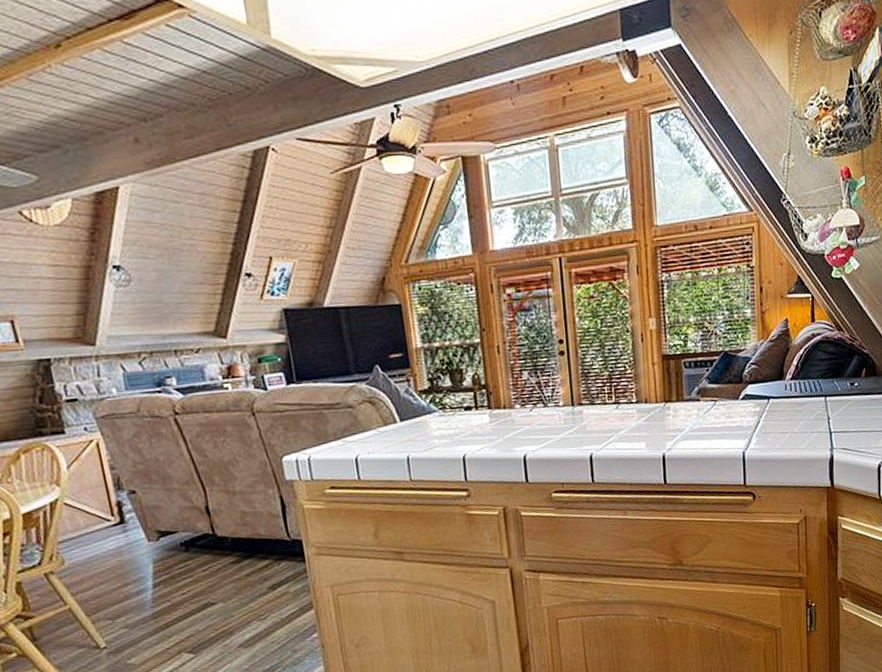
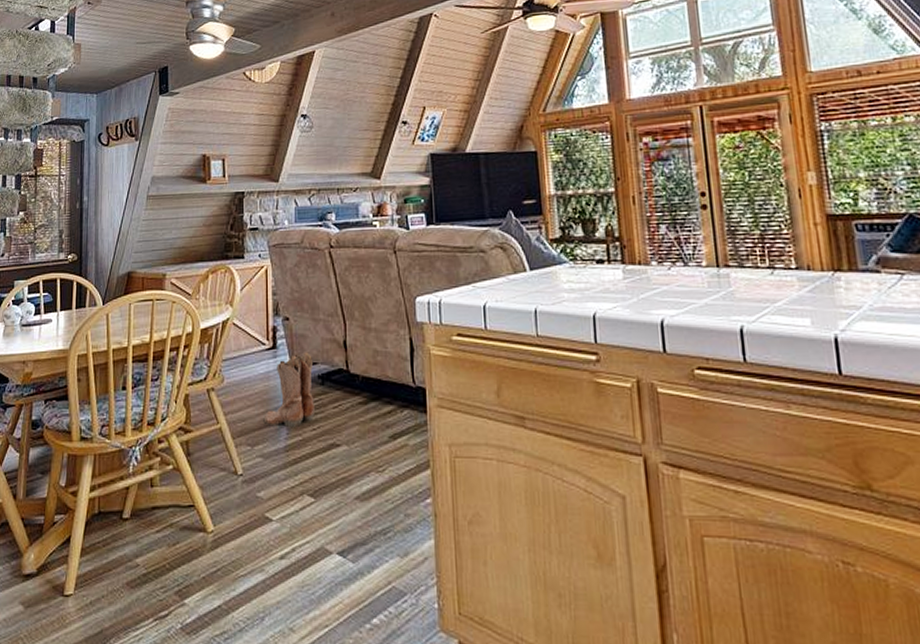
boots: none [121,522,182,598] -> present [263,352,315,427]

